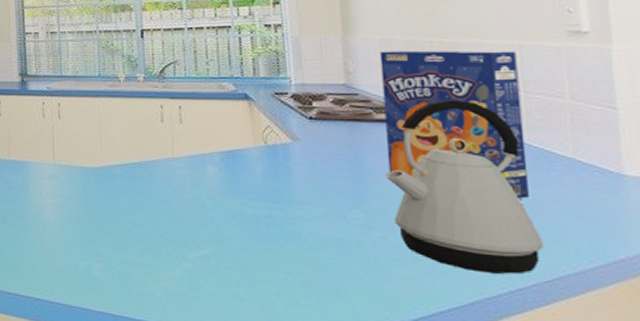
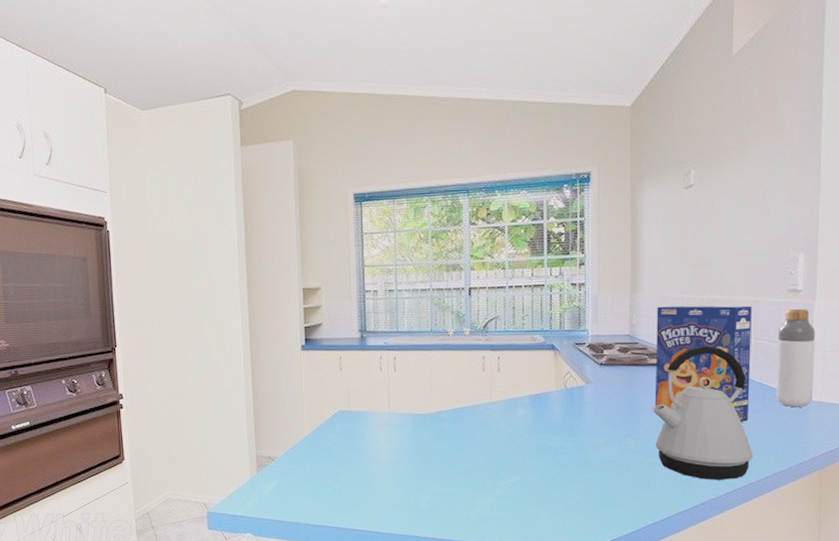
bottle: none [559,55,629,184] -> present [776,308,816,408]

